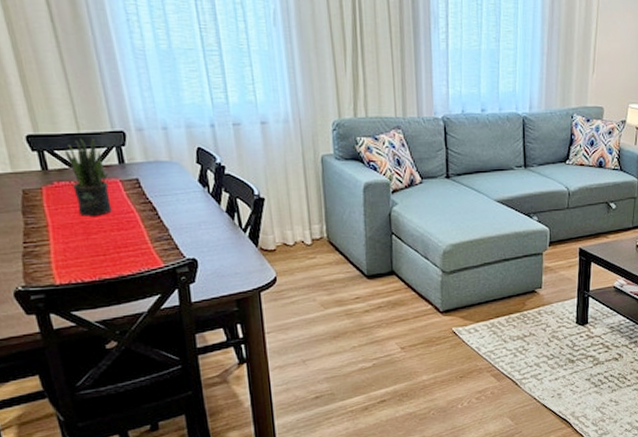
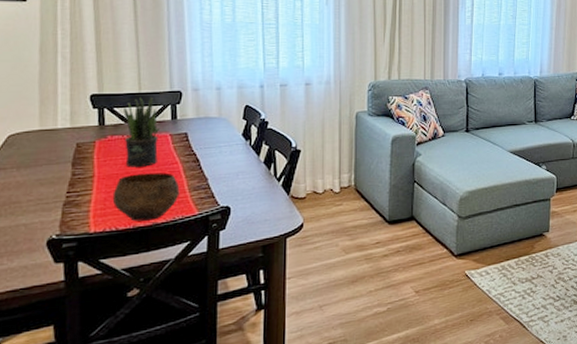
bowl: none [71,222,142,273] -> present [112,172,180,221]

